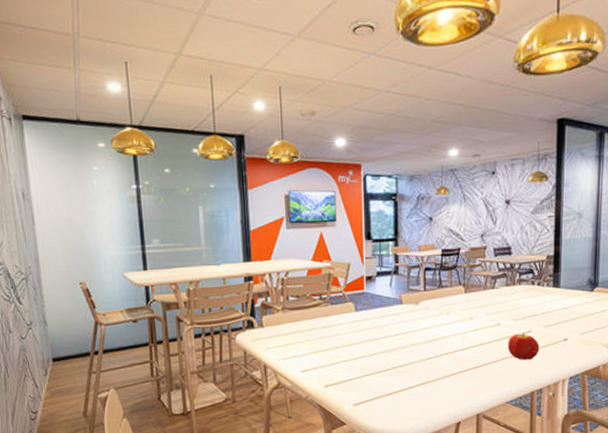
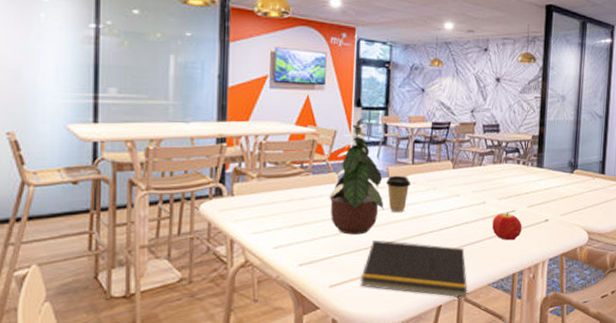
potted plant: none [347,251,399,358] -> present [329,119,384,235]
notepad: none [381,362,486,415] -> present [360,239,468,298]
coffee cup: none [399,302,425,337] -> present [385,175,411,213]

